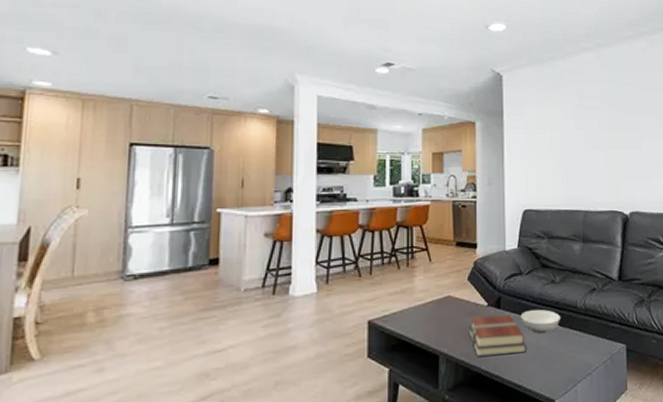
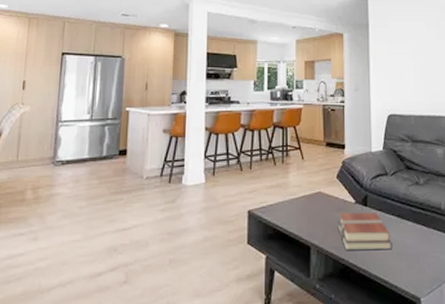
bowl: present [520,309,561,334] -> none [386,208,426,233]

